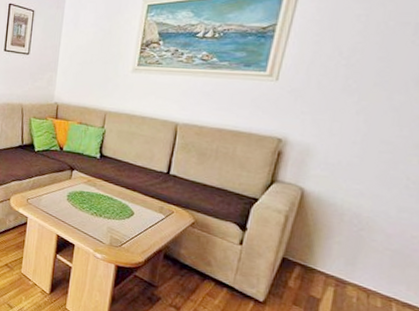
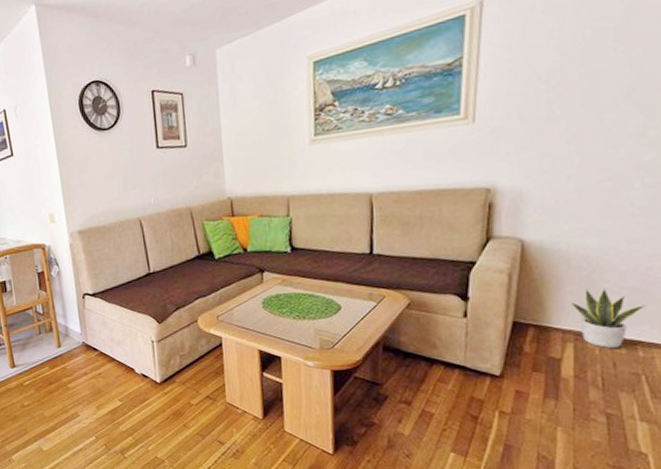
potted plant: none [338,242,406,300] -> present [572,288,646,348]

